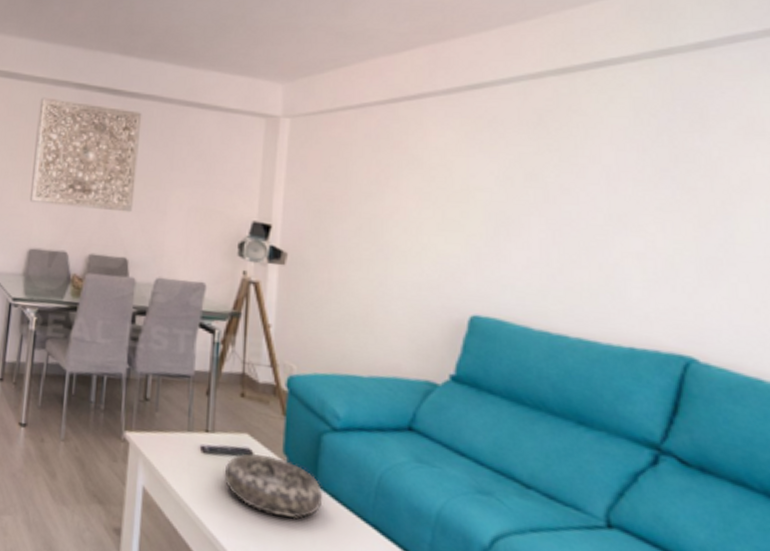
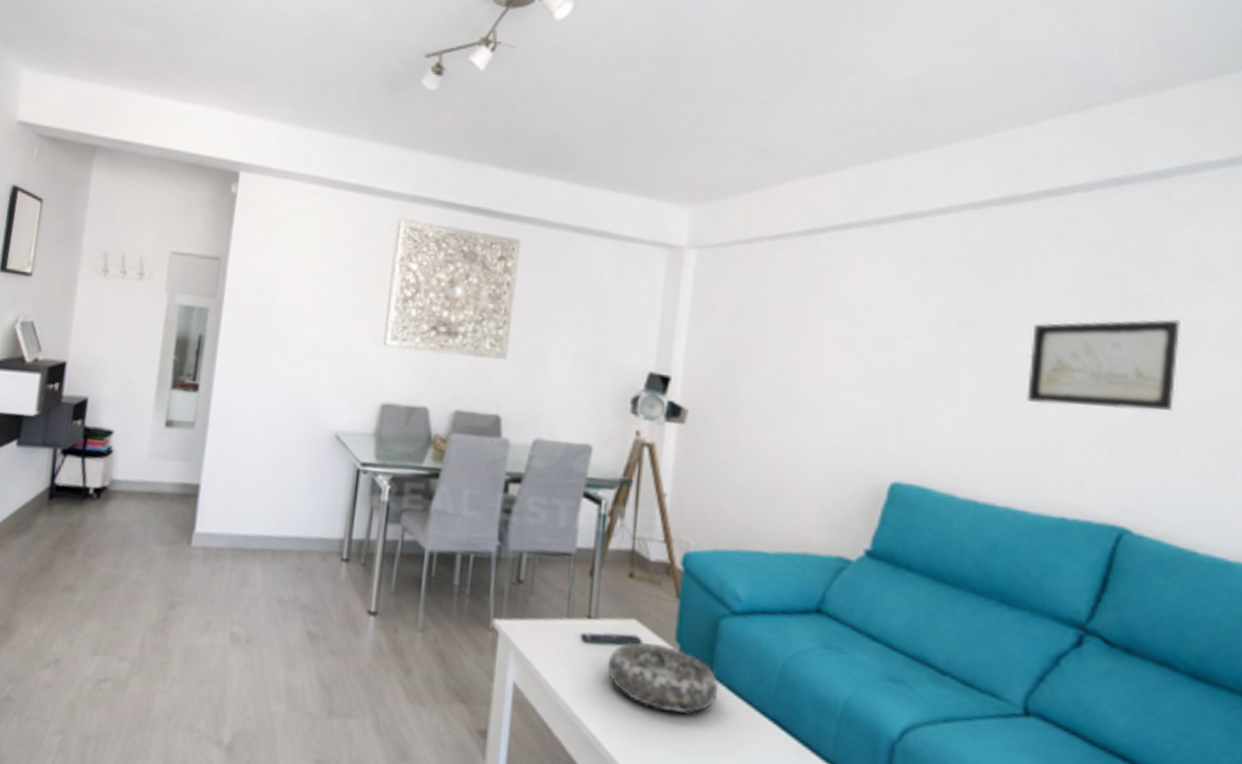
wall art: none [591,171,732,252] -> present [1026,319,1180,411]

